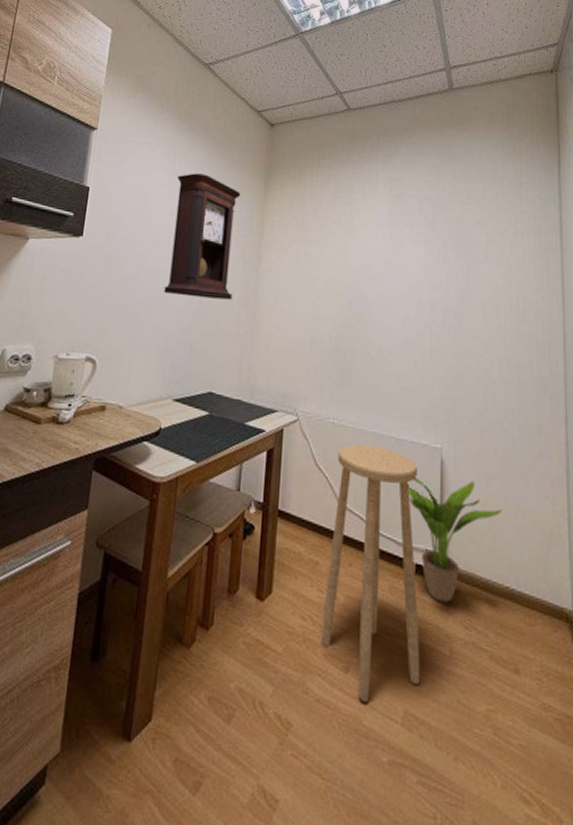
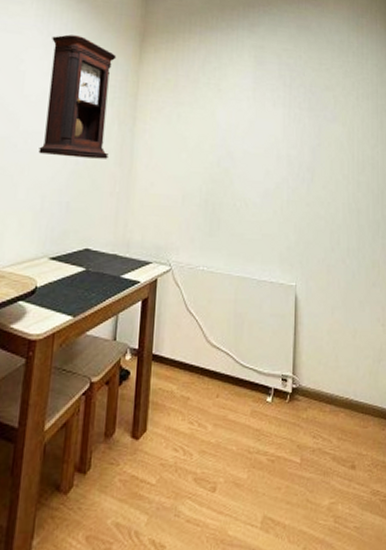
stool: present [321,444,421,702] -> none [192,288,277,515]
potted plant: present [407,478,502,603] -> none [267,312,344,419]

